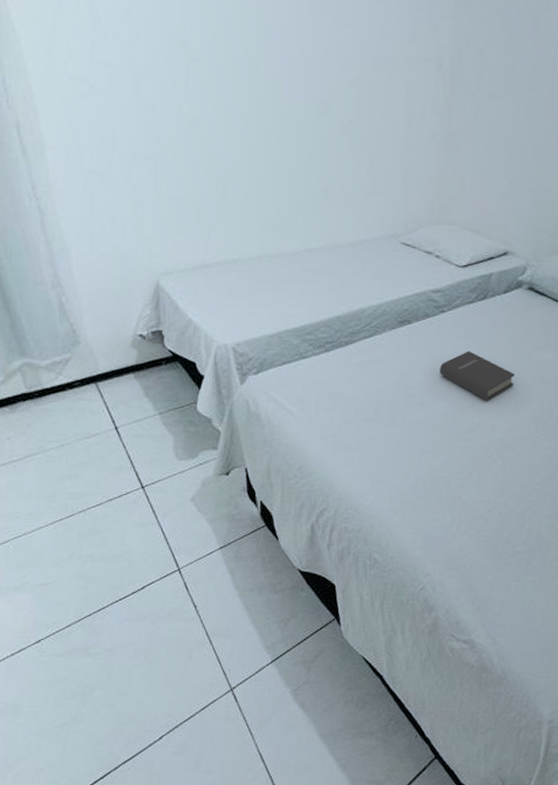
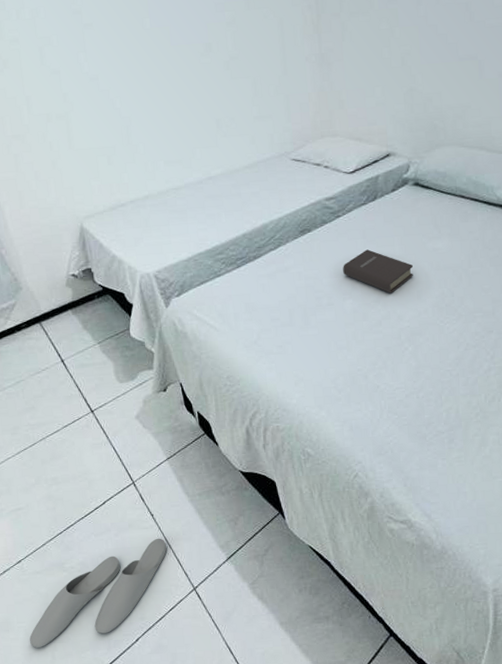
slippers: none [40,631,207,737] -> present [29,538,168,649]

